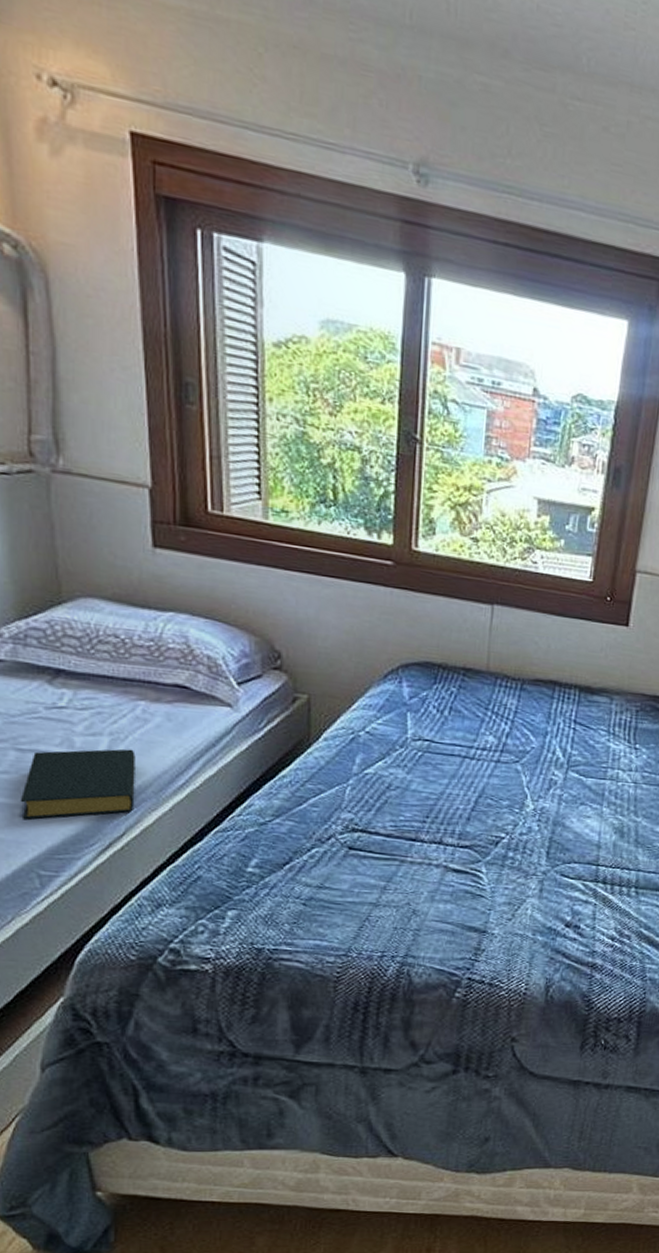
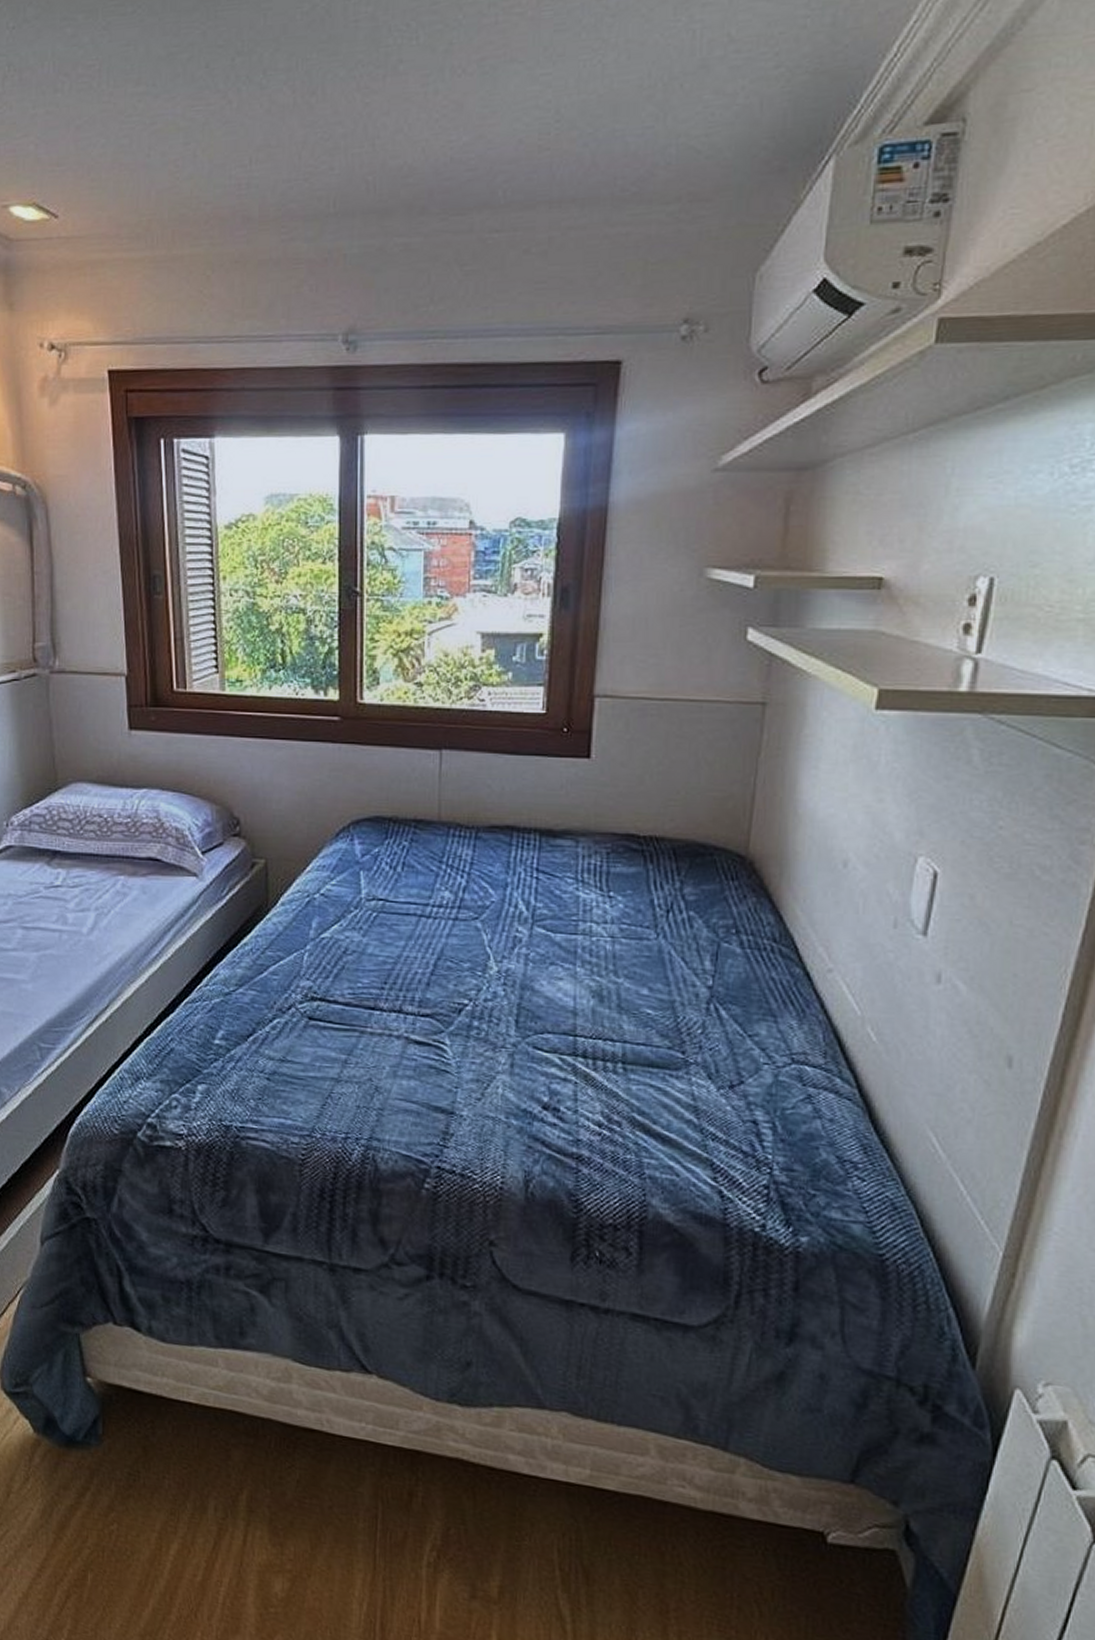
hardback book: present [20,748,136,819] -> none [25,922,117,994]

